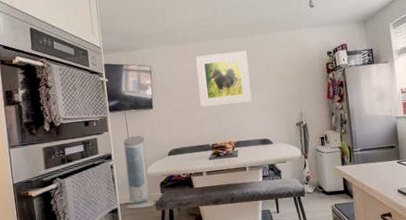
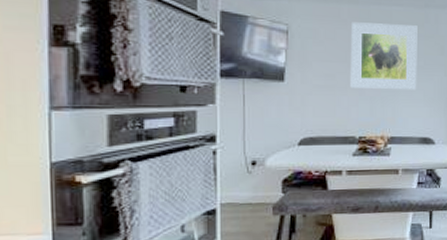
air purifier: present [123,135,155,209] -> none [228,113,272,212]

